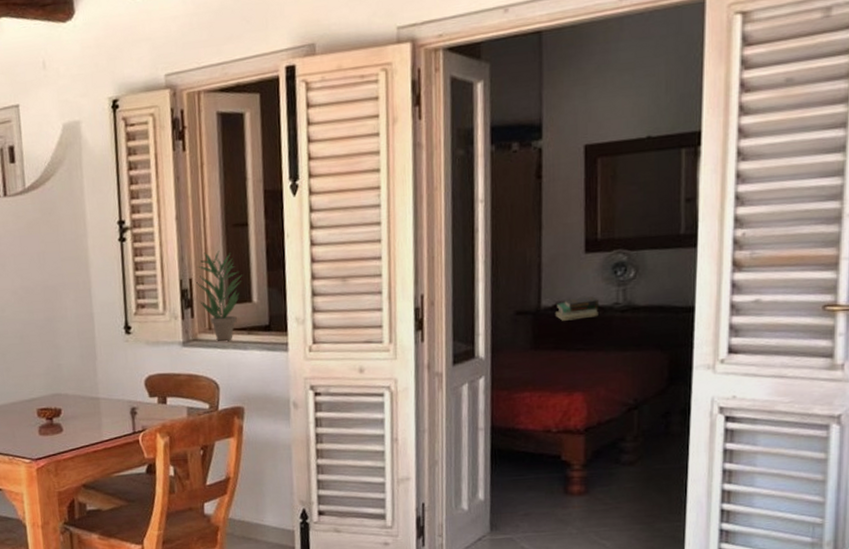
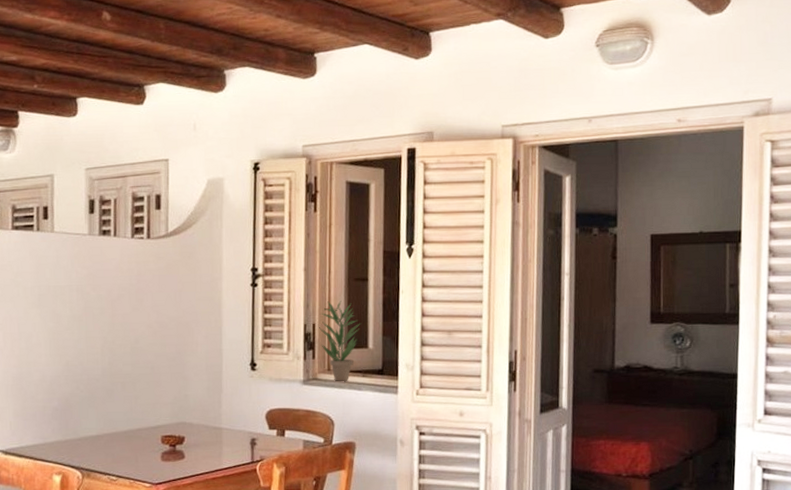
books: present [554,296,600,321] -> none [625,360,662,380]

